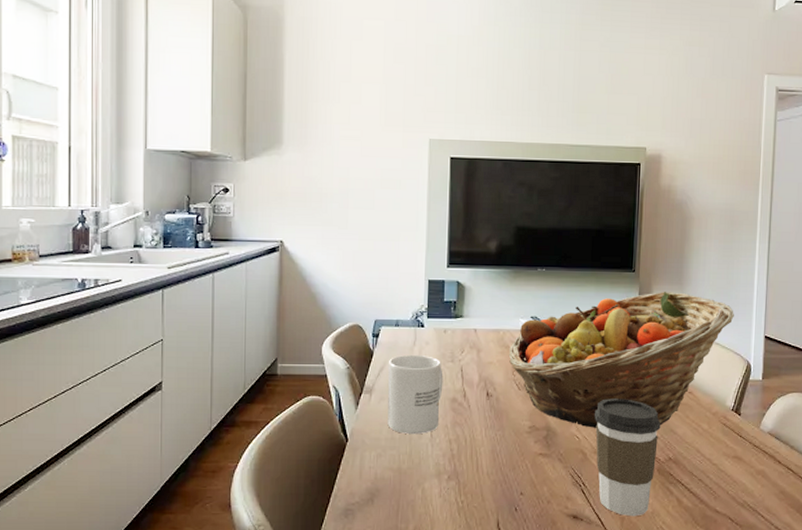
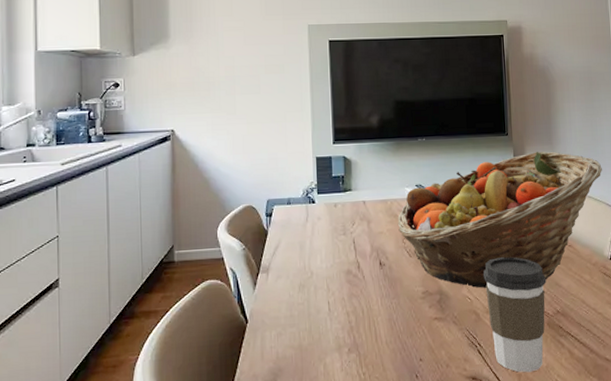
mug: present [387,354,443,435] -> none [282,230,337,310]

